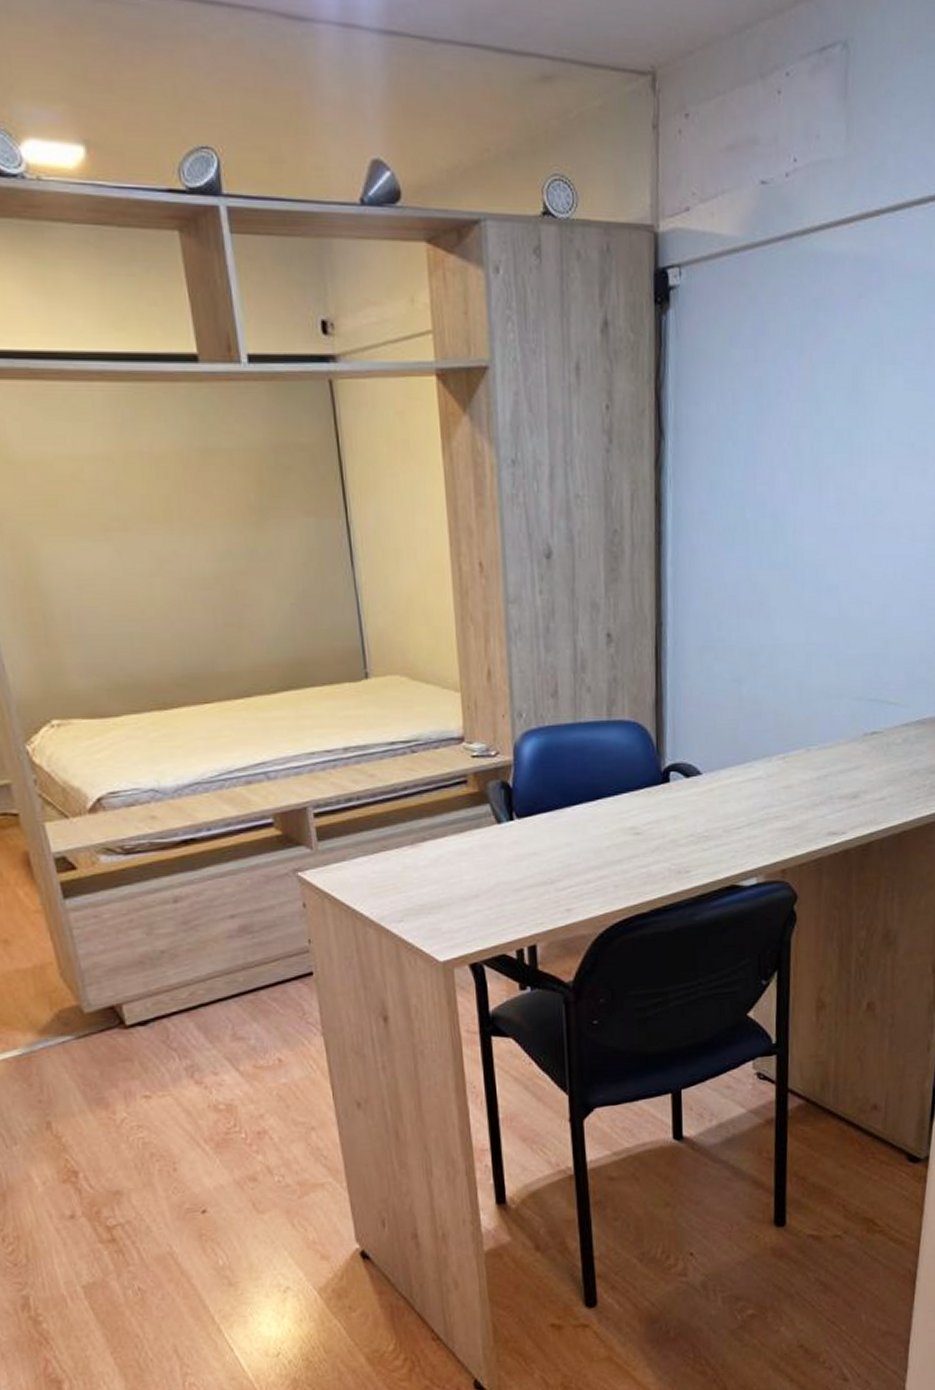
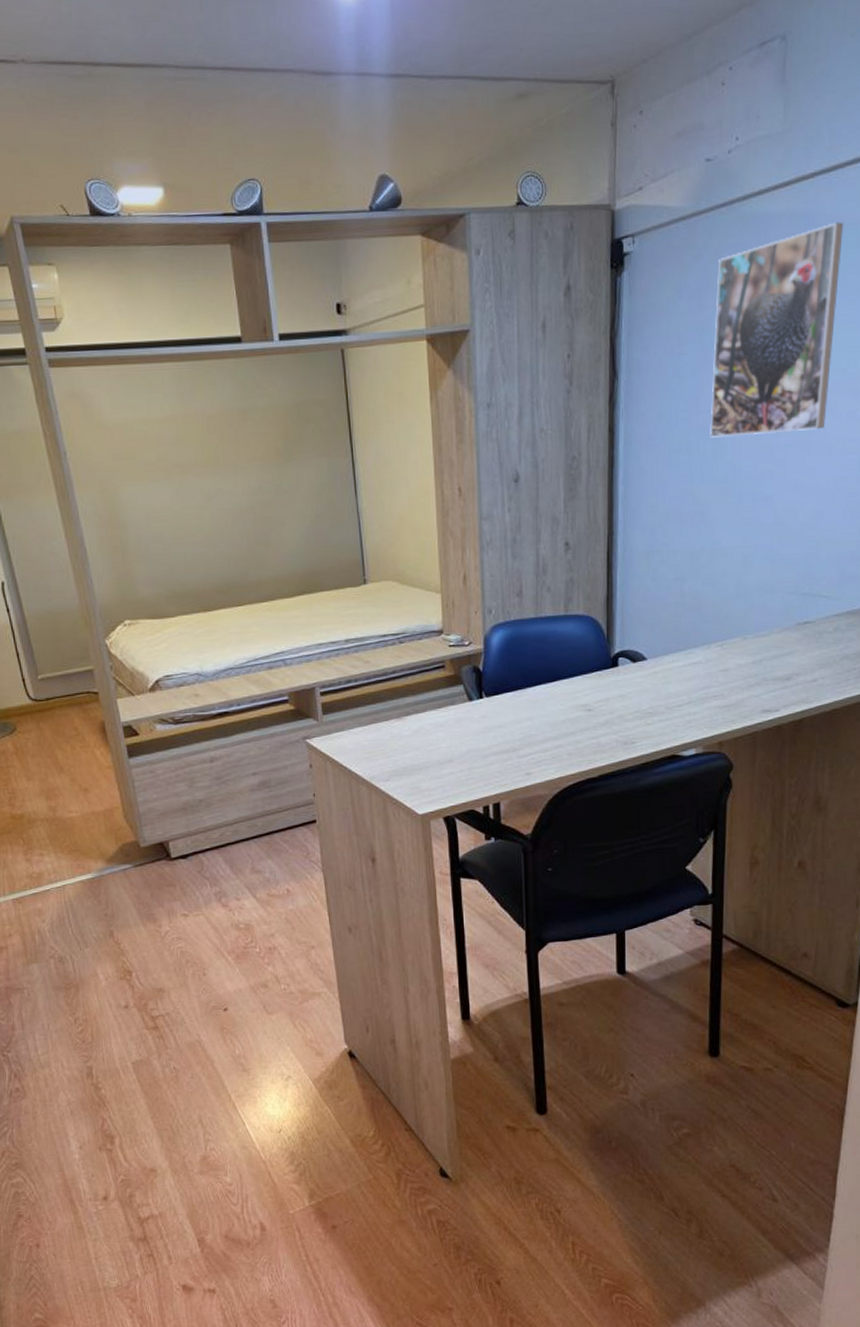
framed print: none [768,271,911,515] -> present [710,222,844,438]

